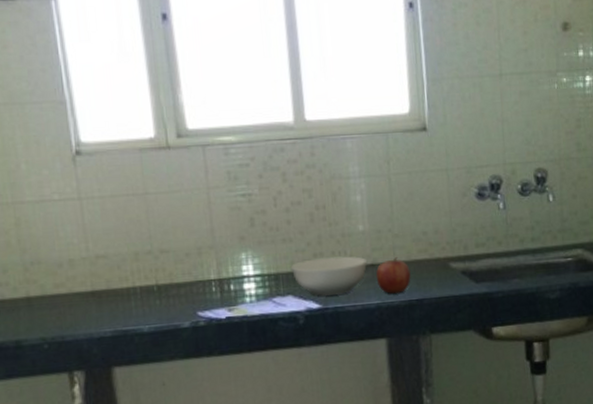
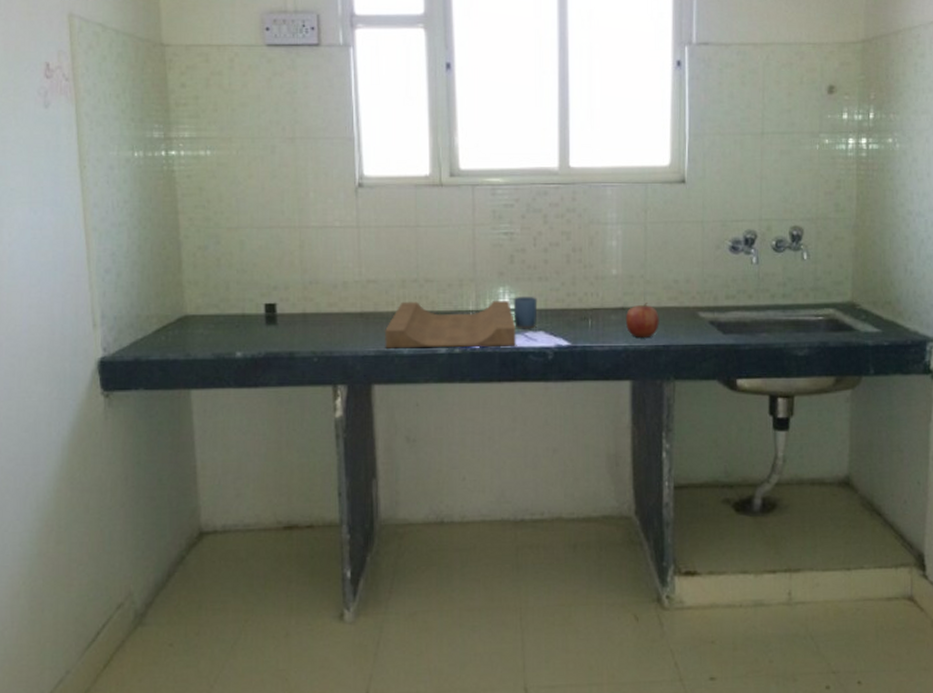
cutting board: none [120,265,264,328] -> present [384,300,516,349]
mug: none [257,260,284,294] -> present [513,297,538,328]
bowl: present [290,256,368,297] -> none [544,298,618,335]

